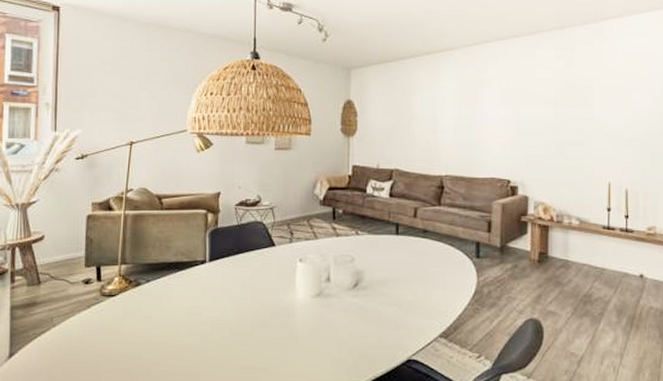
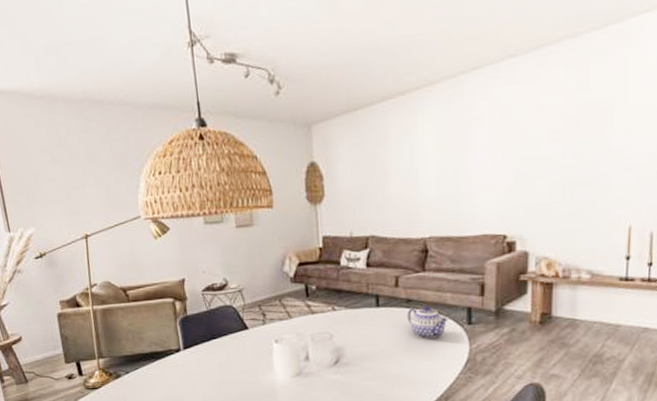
teapot: none [423,237,460,269] -> present [407,305,450,339]

